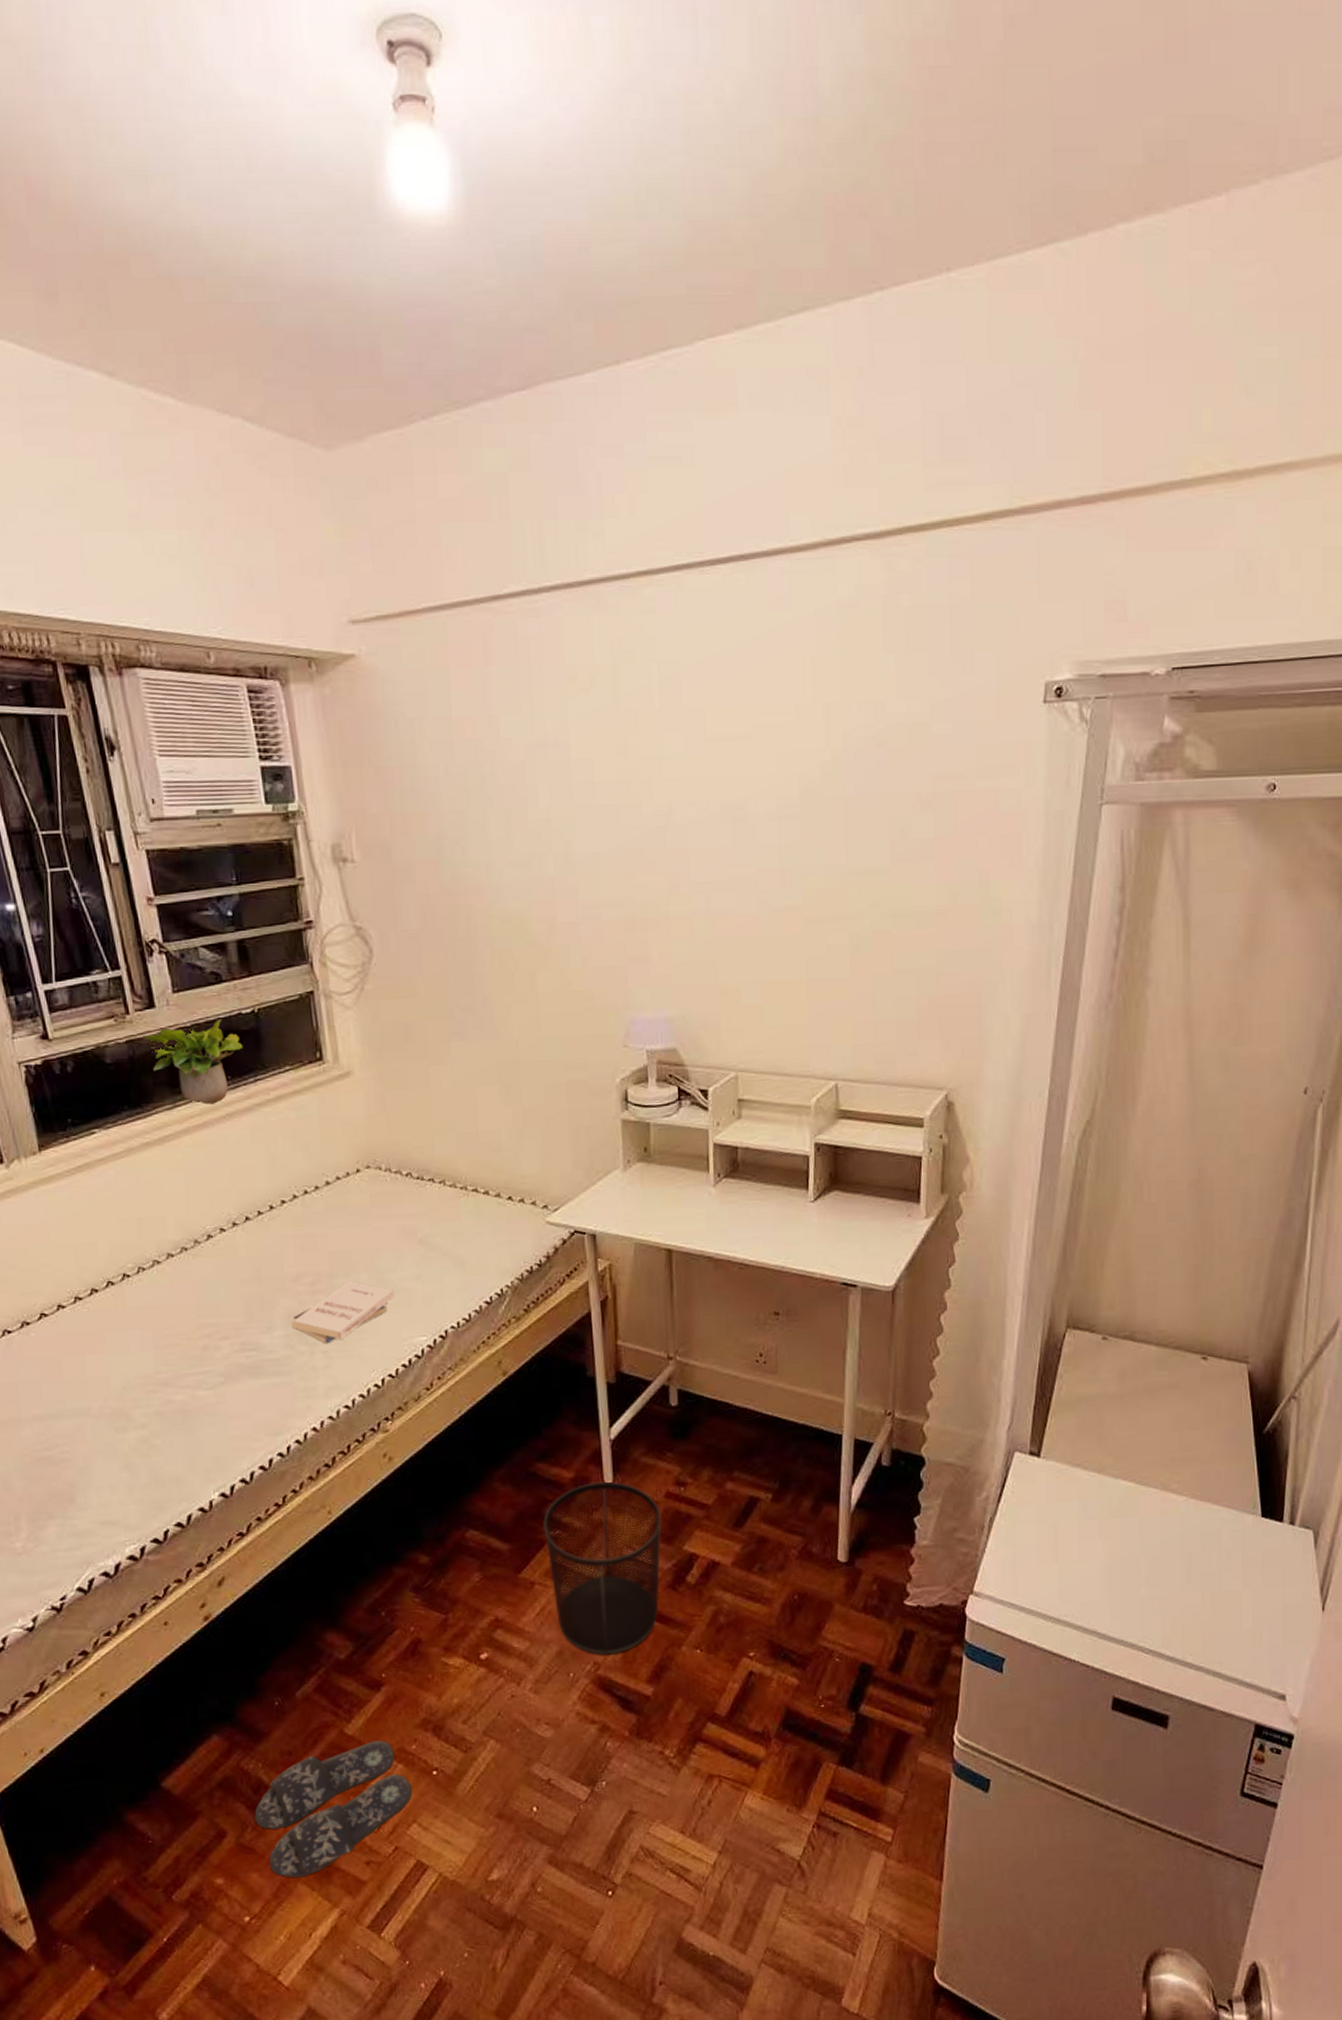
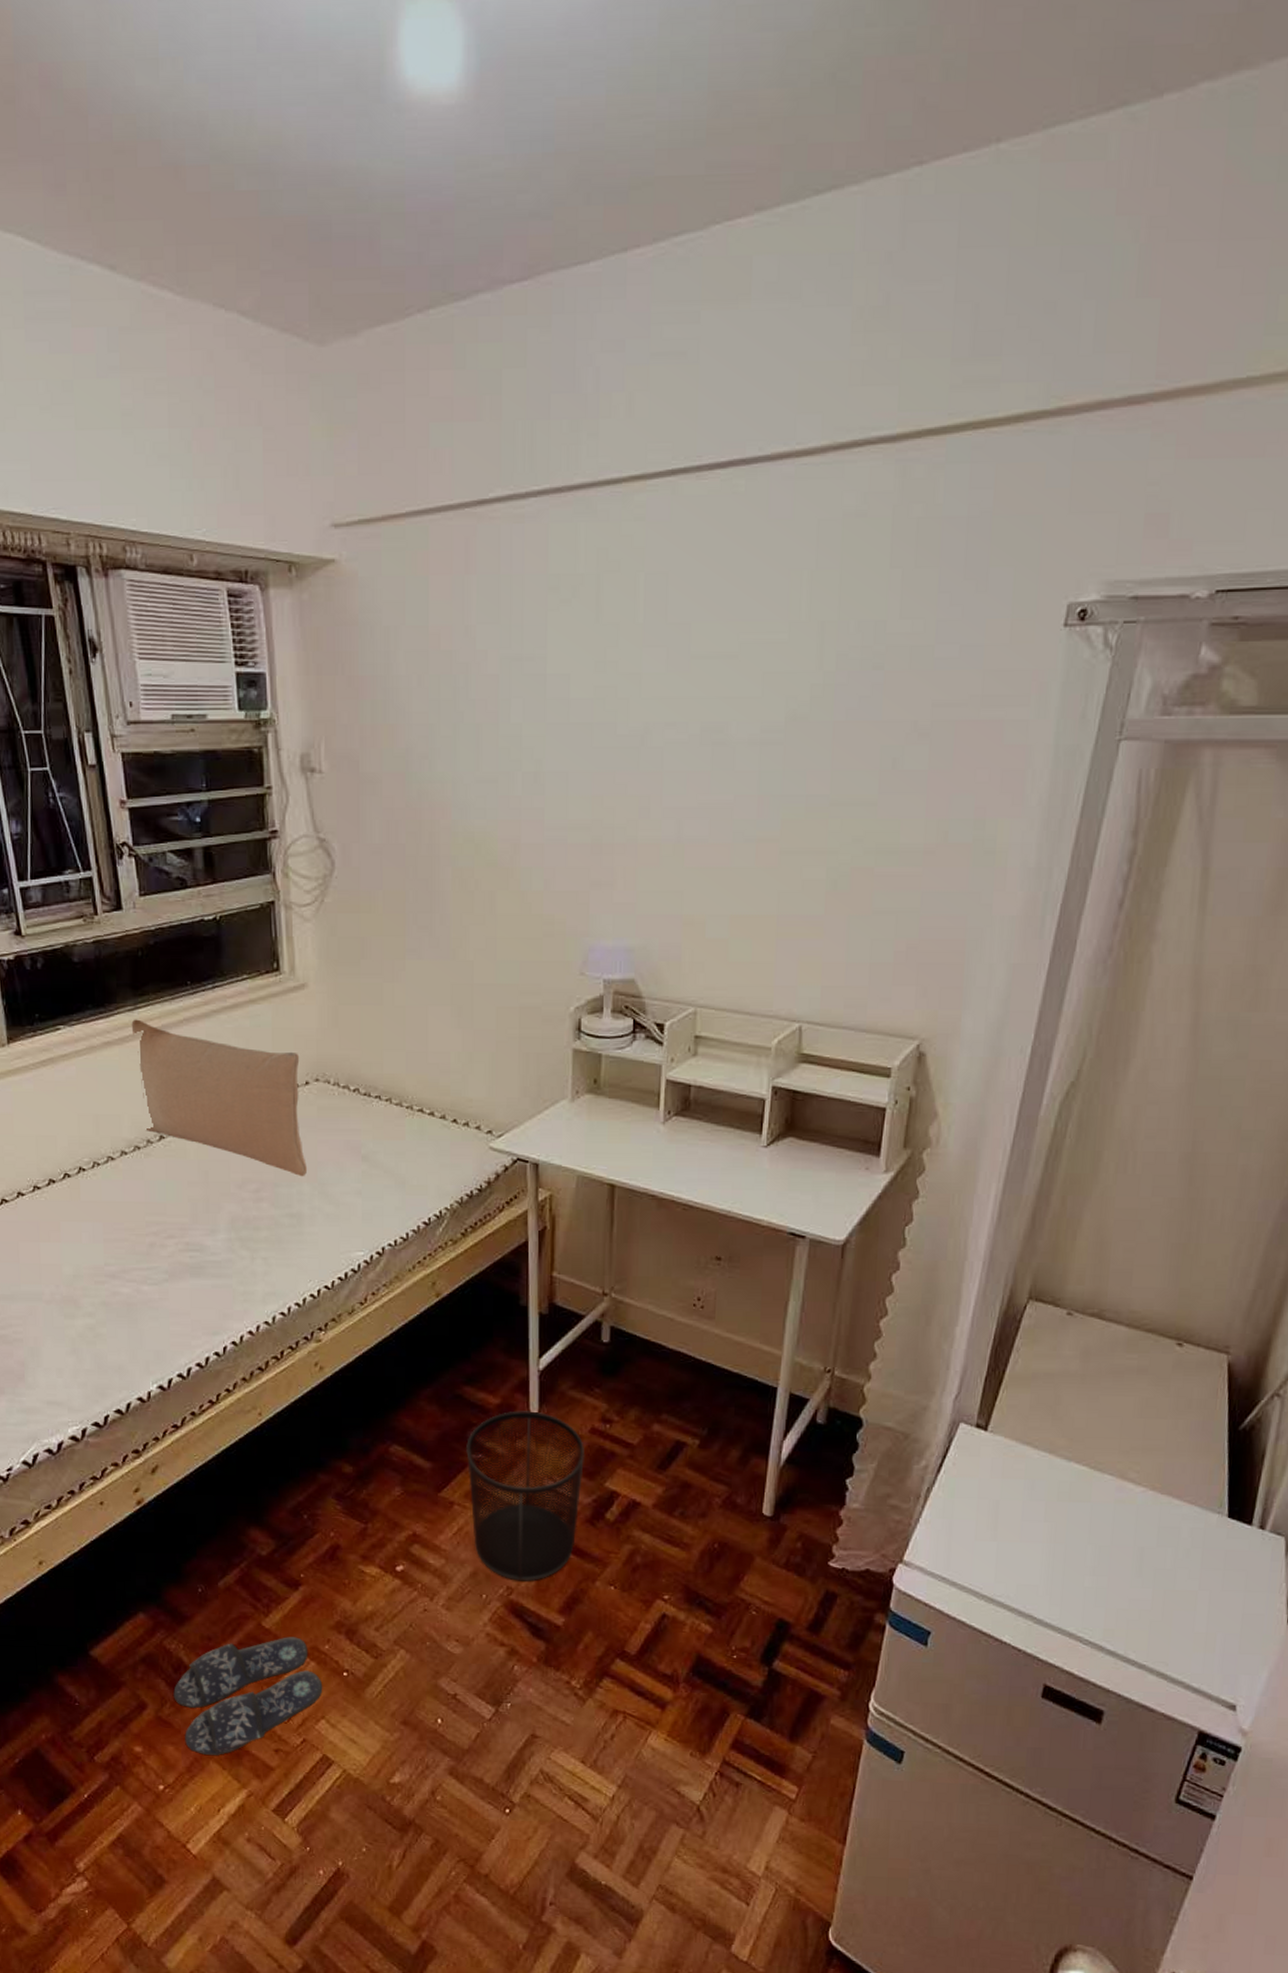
potted plant: present [141,1019,243,1105] -> none [108,924,204,1008]
pillow: none [171,1117,363,1266] -> present [131,1019,307,1177]
books: present [291,1280,395,1344] -> none [234,1191,336,1251]

